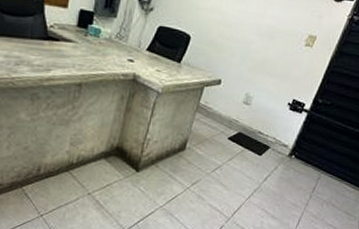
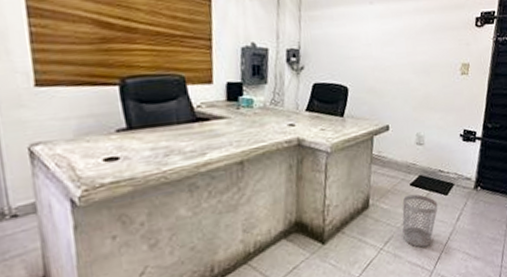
wastebasket: none [210,147,250,196] -> present [402,194,438,248]

